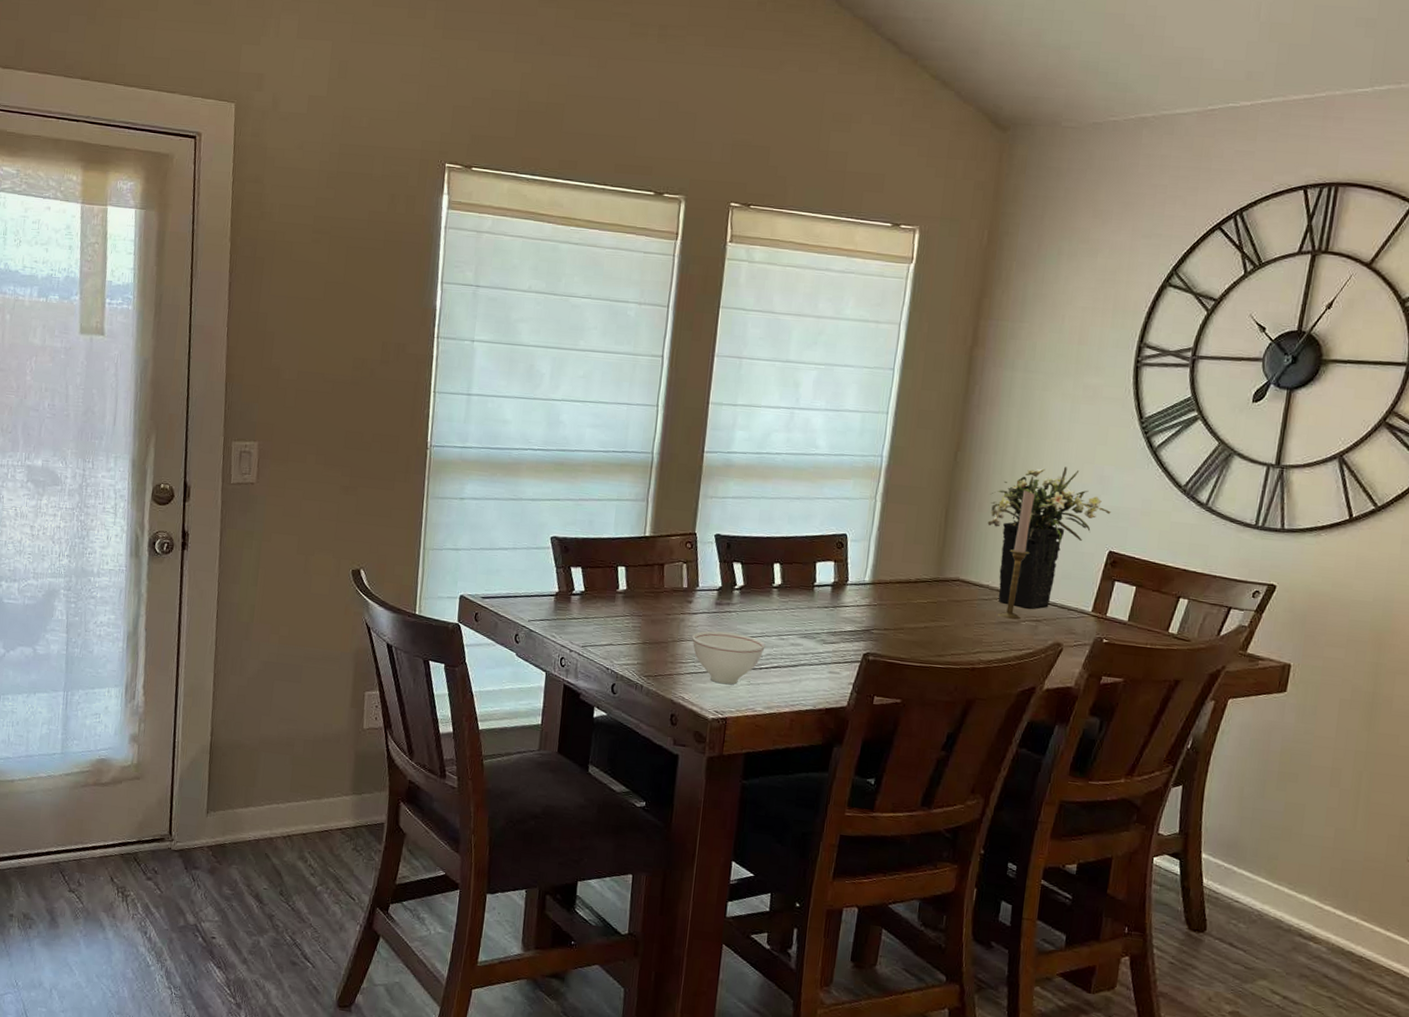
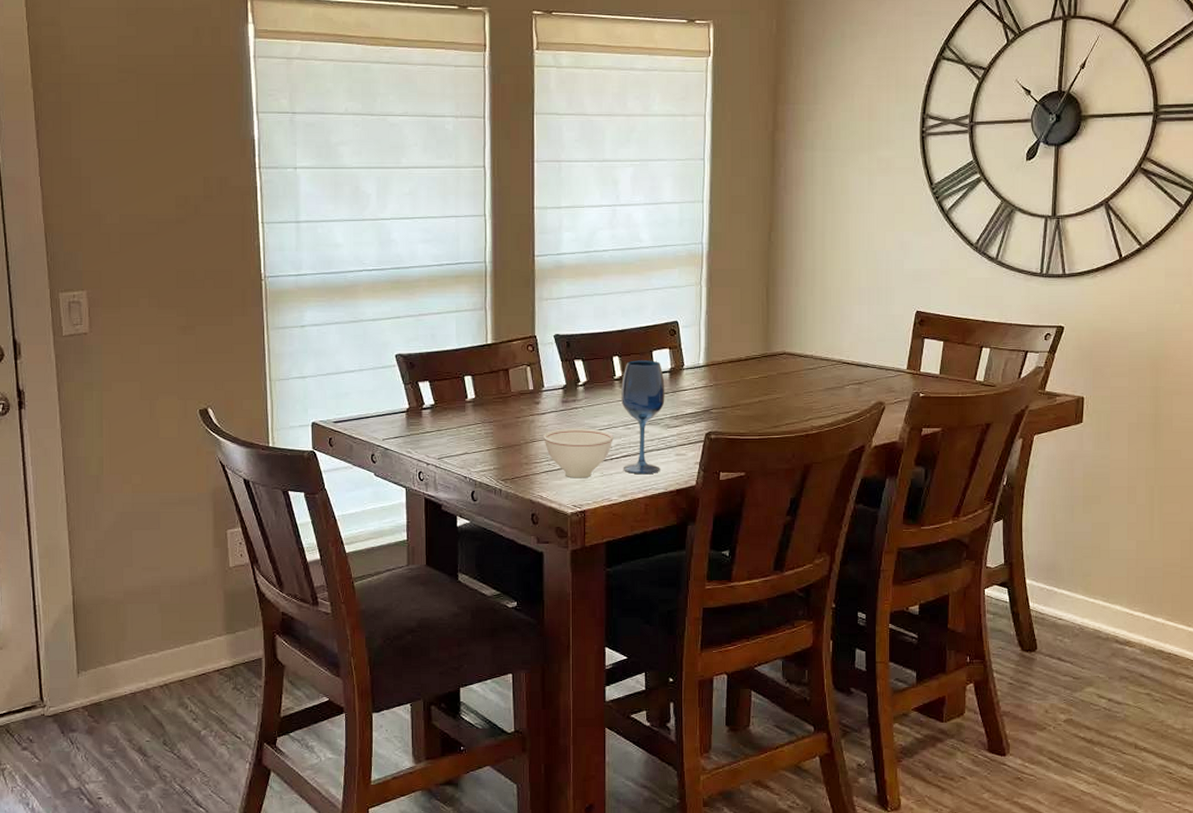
wineglass: none [771,569,826,689] -> present [621,360,665,475]
flower arrangement: present [987,467,1111,610] -> none [805,236,914,374]
candlestick: present [997,489,1035,620] -> none [823,261,846,384]

